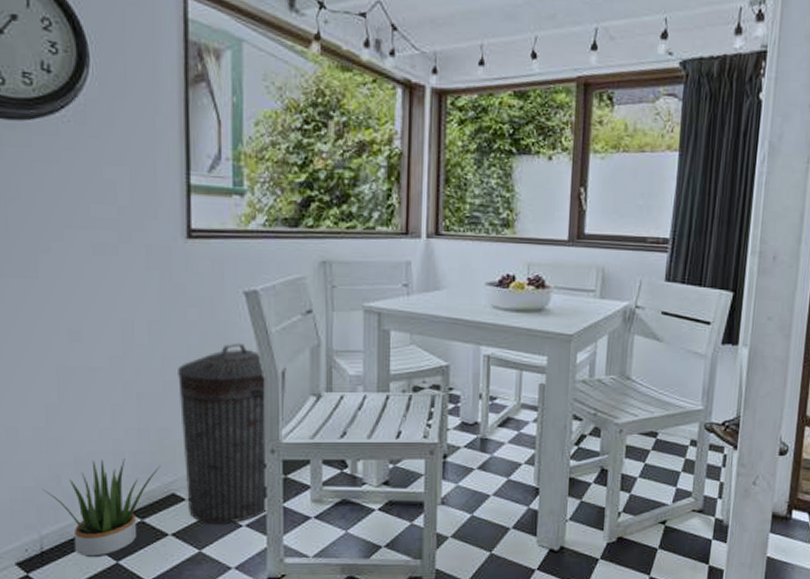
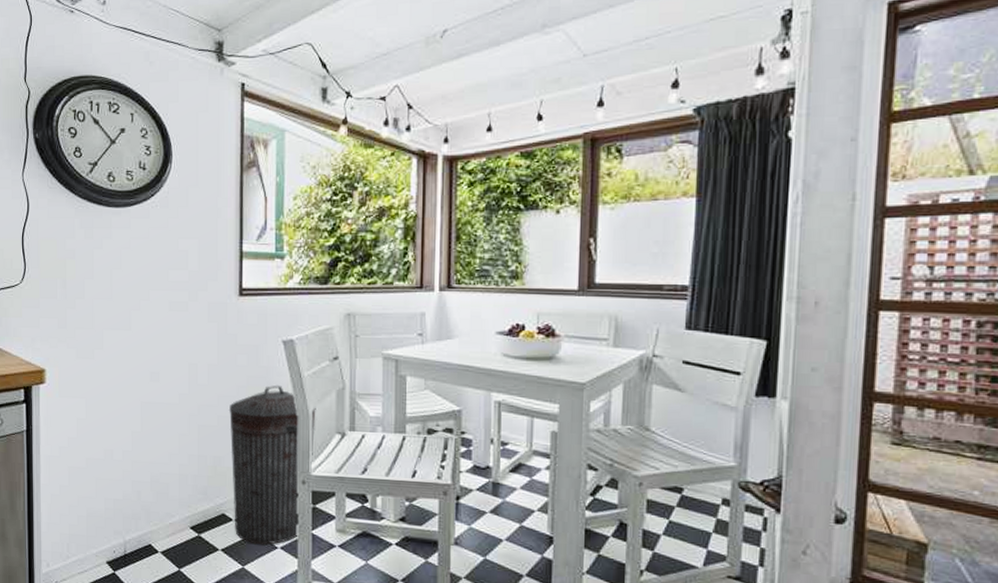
potted plant: present [42,458,161,558] -> none [127,480,214,564]

